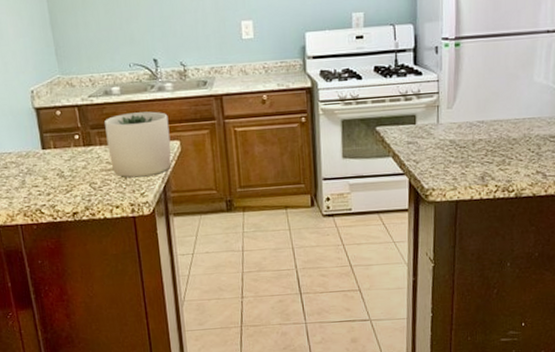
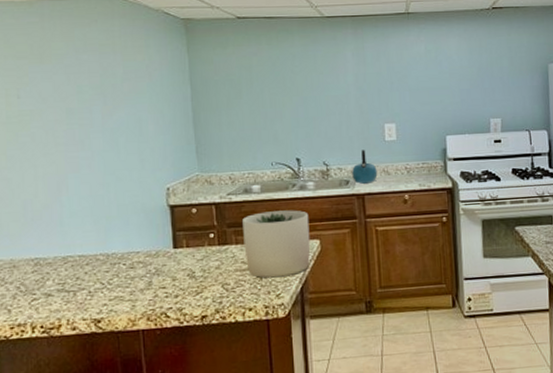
kettle: none [209,48,235,84] -> present [352,149,378,184]

